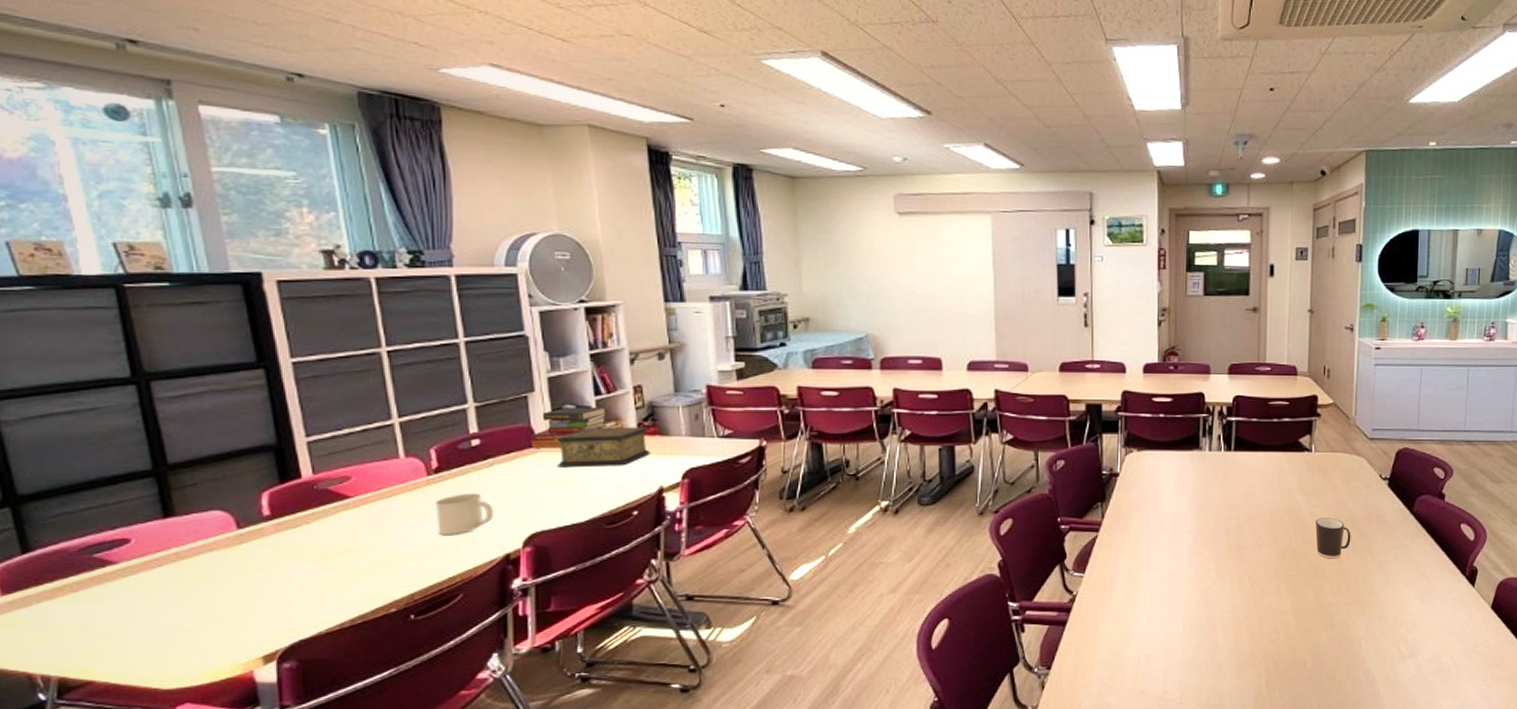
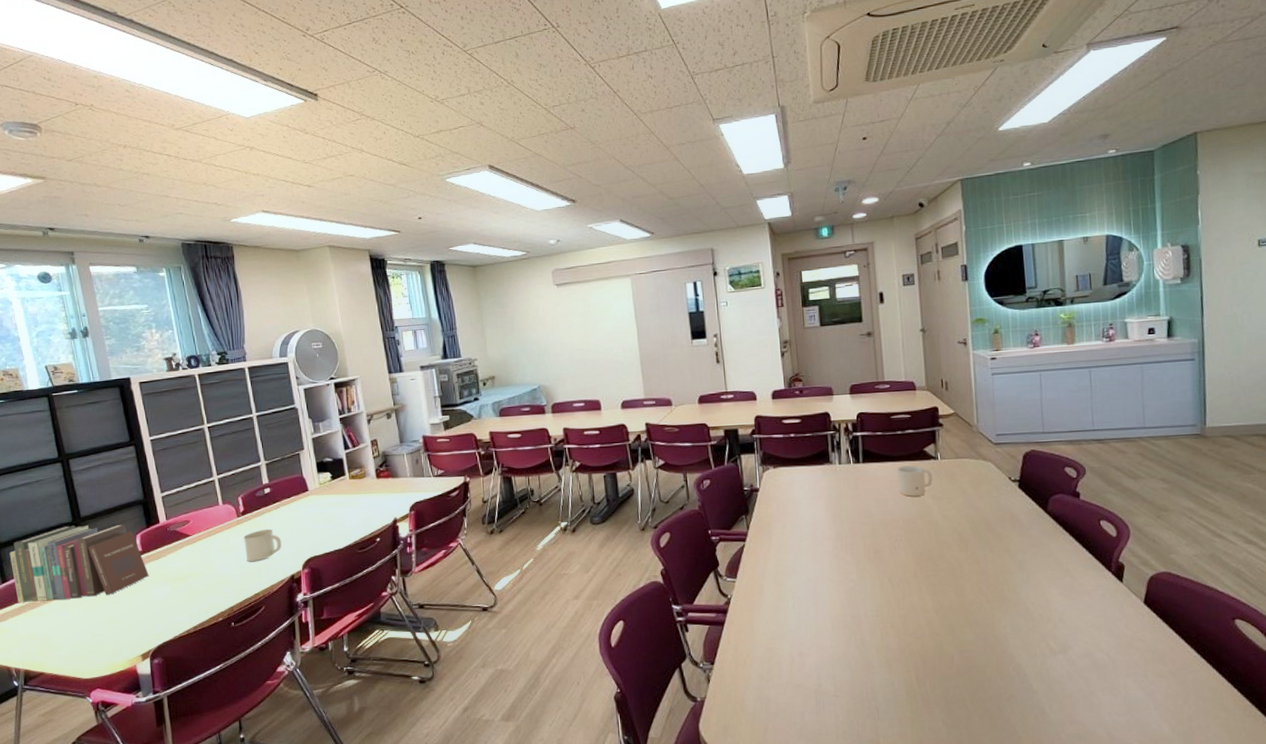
books: none [37,475,281,583] -> present [9,524,149,604]
books: present [530,407,607,448] -> none [303,458,354,493]
decorative box: present [555,427,651,468] -> none [320,472,386,507]
mug: none [1269,457,1304,490] -> present [897,465,933,497]
mug: present [1315,518,1351,559] -> none [949,520,987,559]

